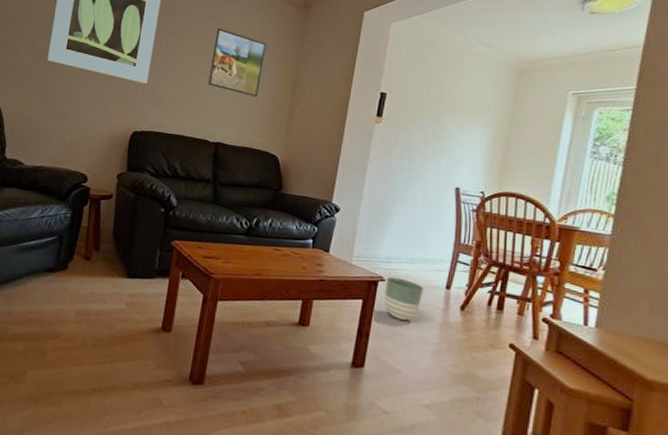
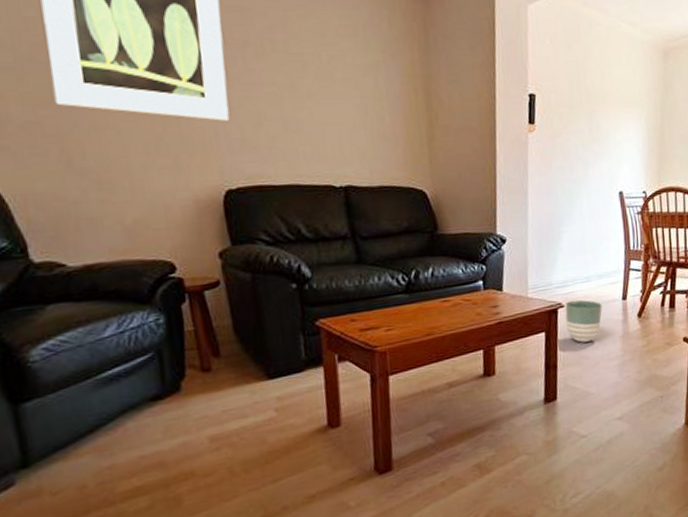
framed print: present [208,27,266,98] -> none [311,28,386,120]

